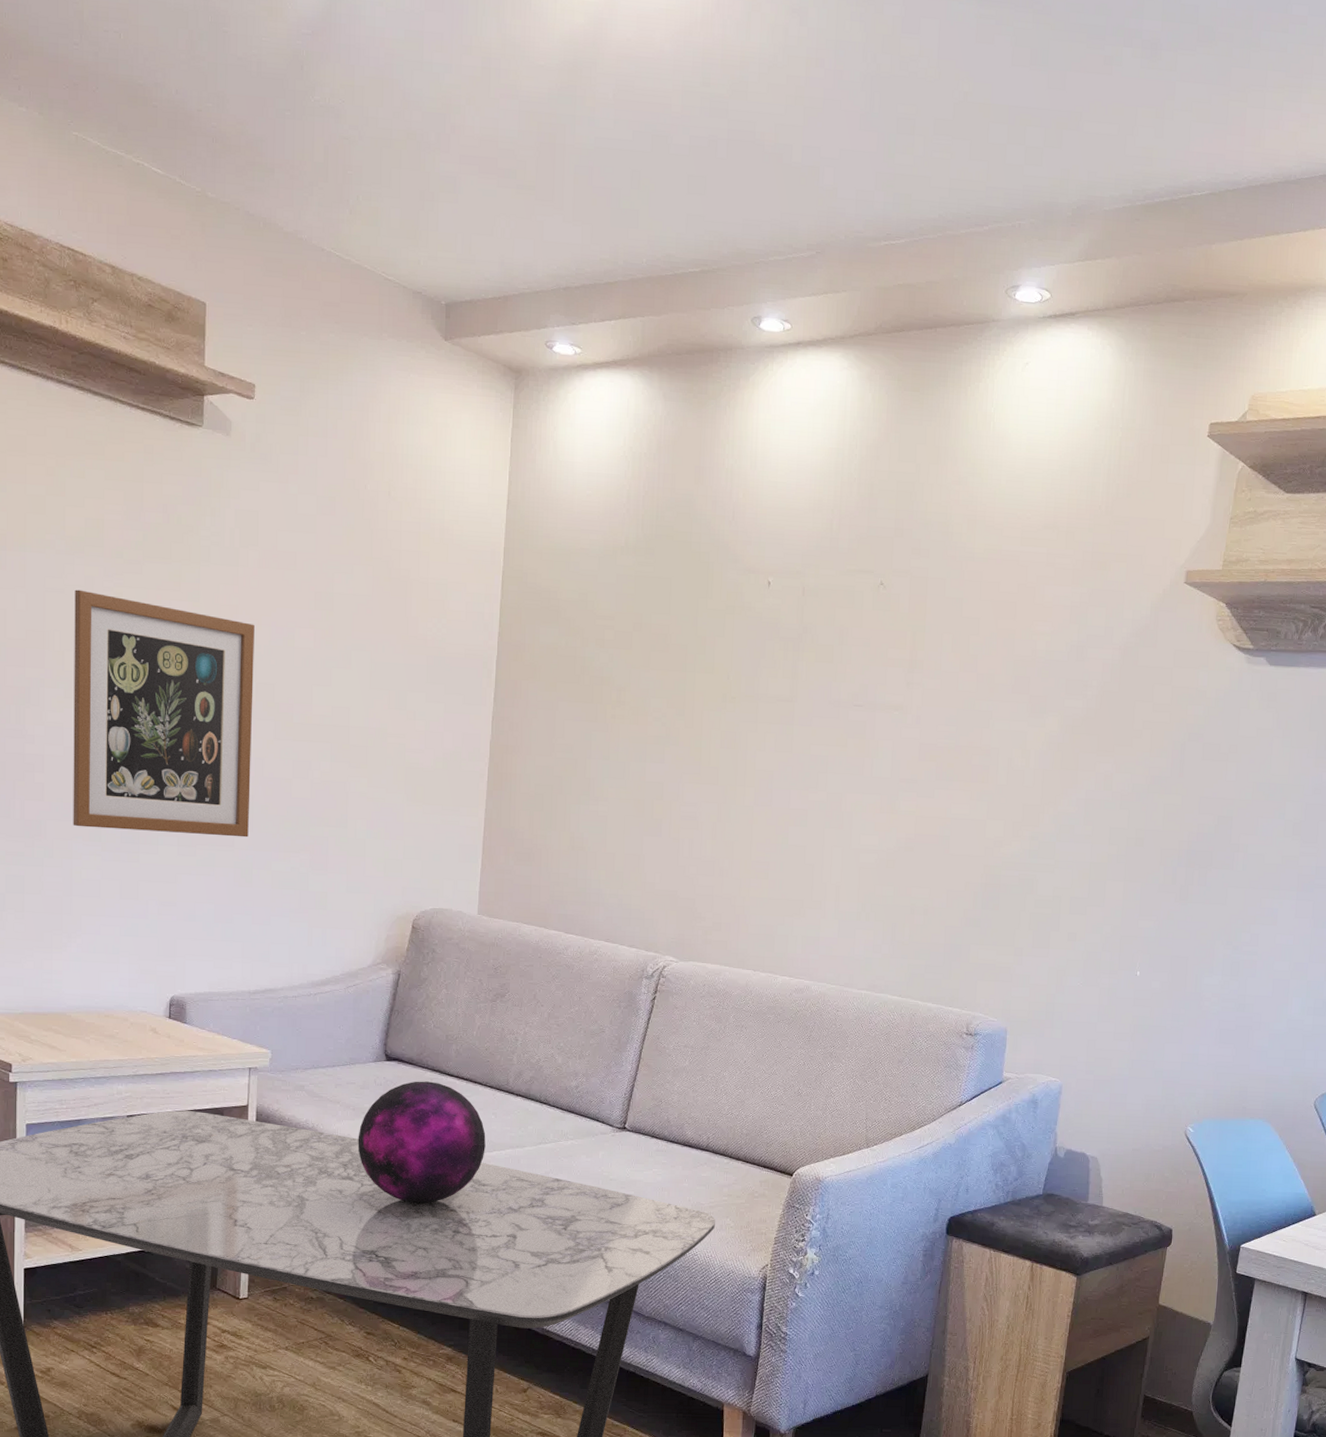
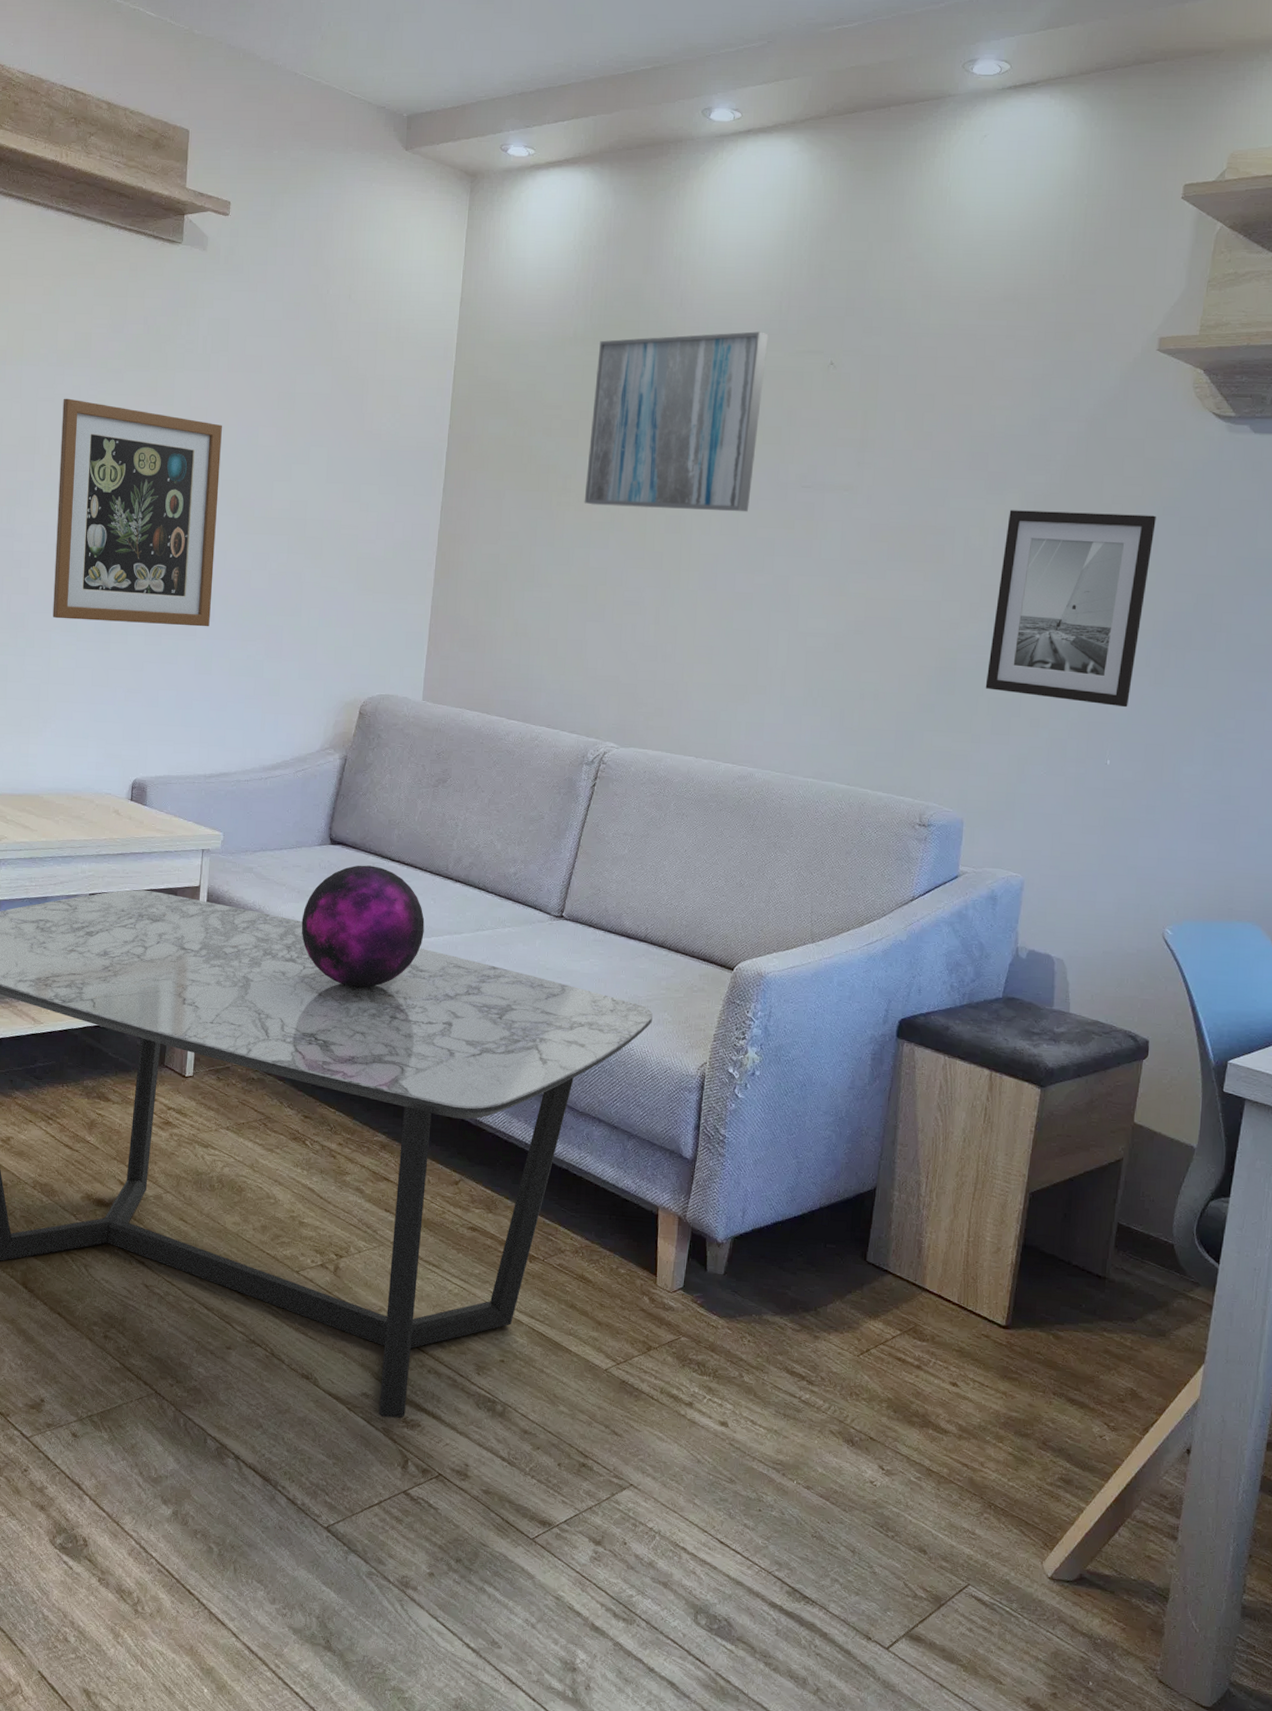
wall art: none [639,548,820,730] -> present [584,331,769,512]
wall art: none [1027,733,1182,922] -> present [985,510,1156,708]

